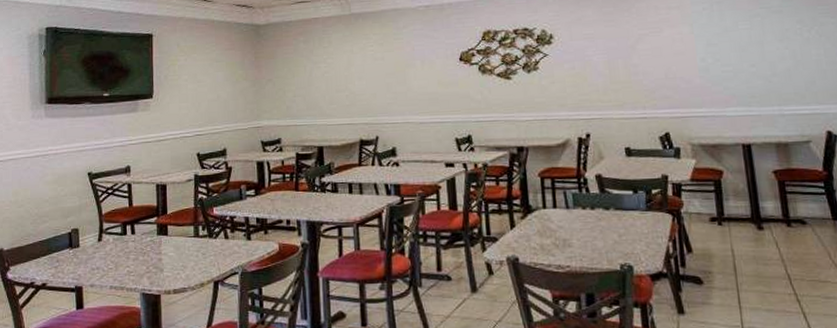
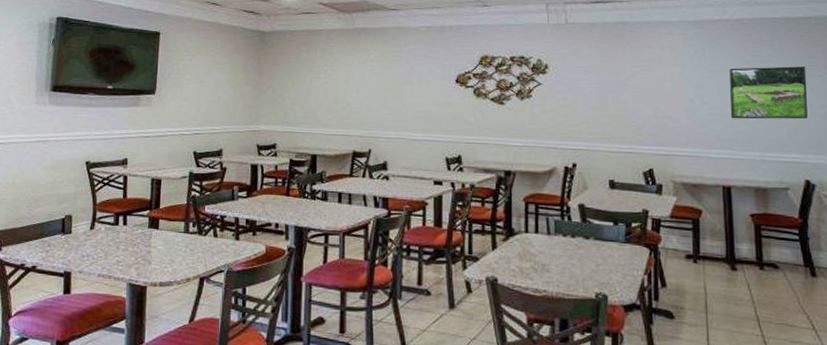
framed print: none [740,15,824,75] -> present [729,66,808,120]

